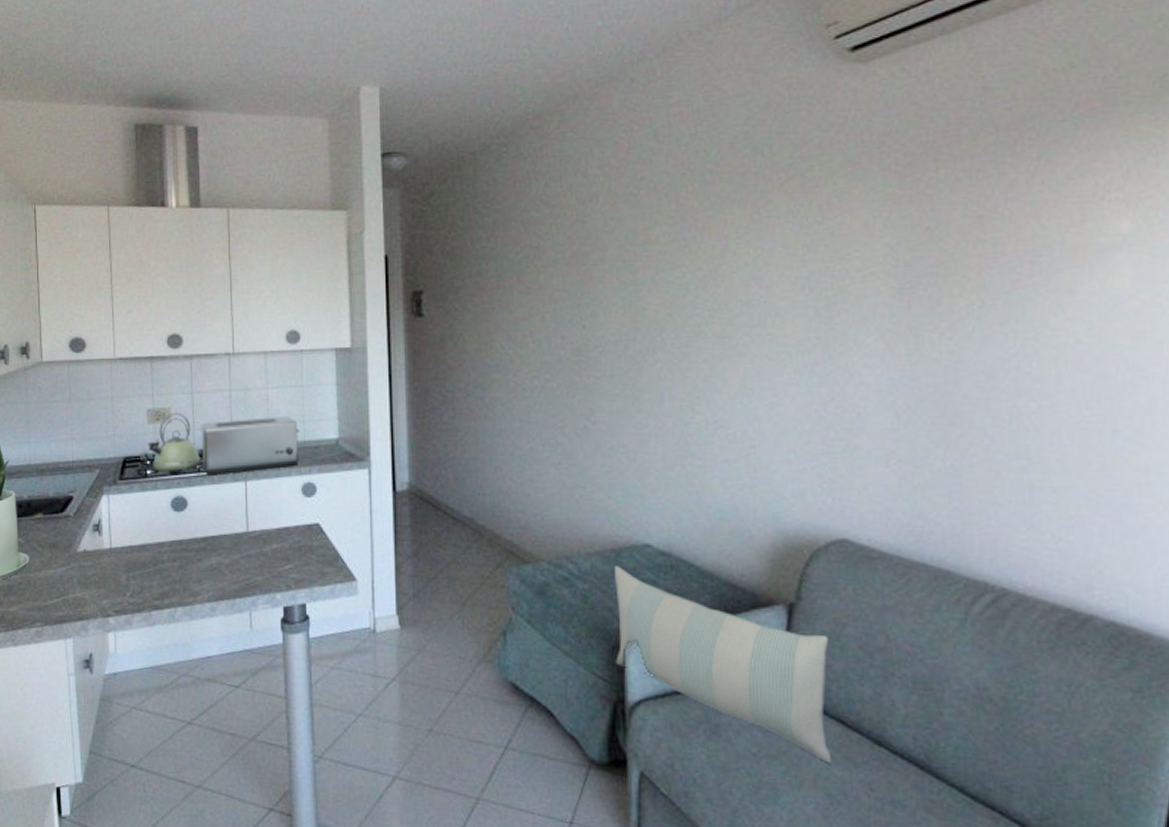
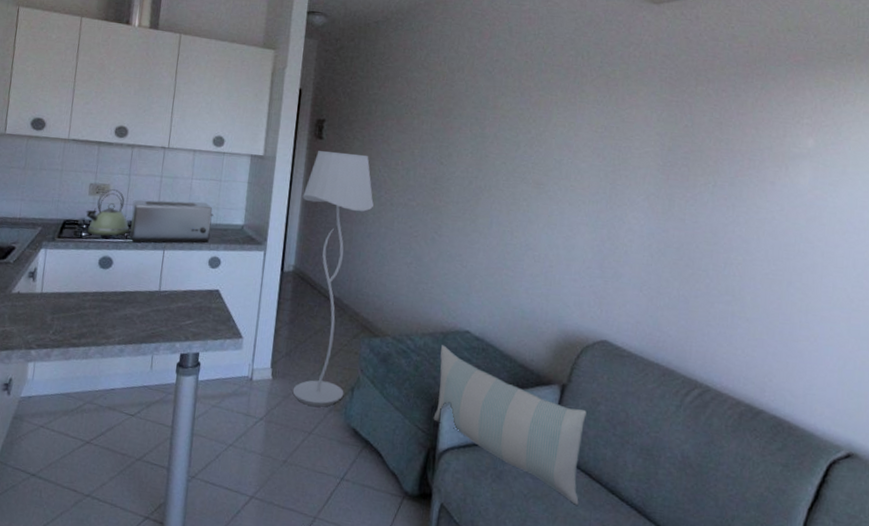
floor lamp: none [407,329,502,659] -> present [292,151,374,407]

